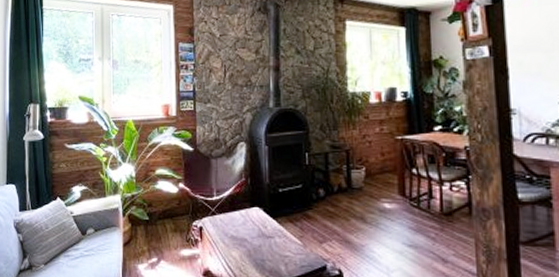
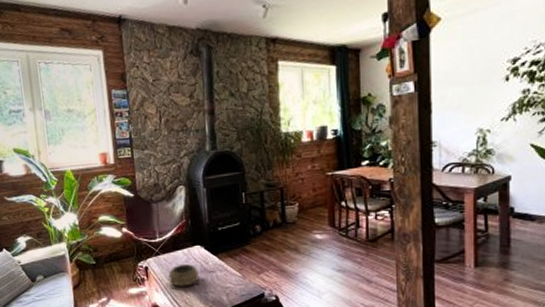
decorative bowl: none [224,227,258,252] -> present [168,264,201,288]

